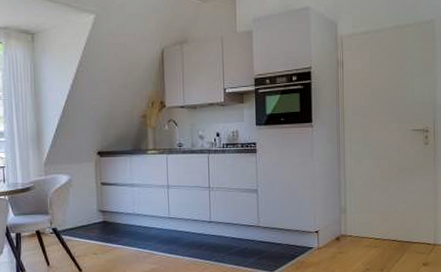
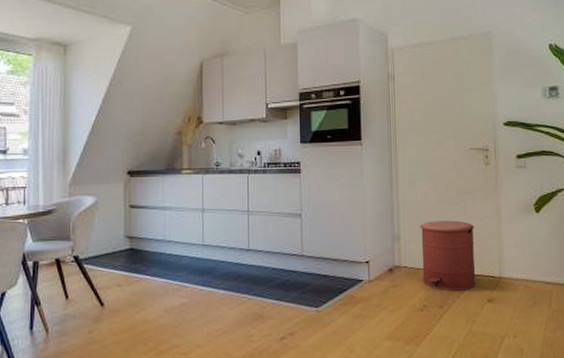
trash can: none [364,195,413,257] -> present [420,220,476,291]

